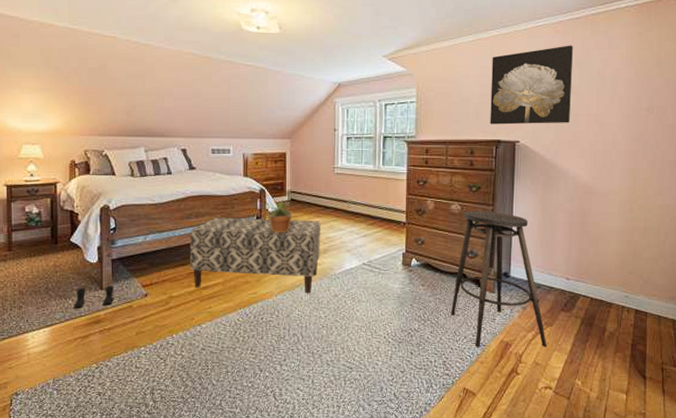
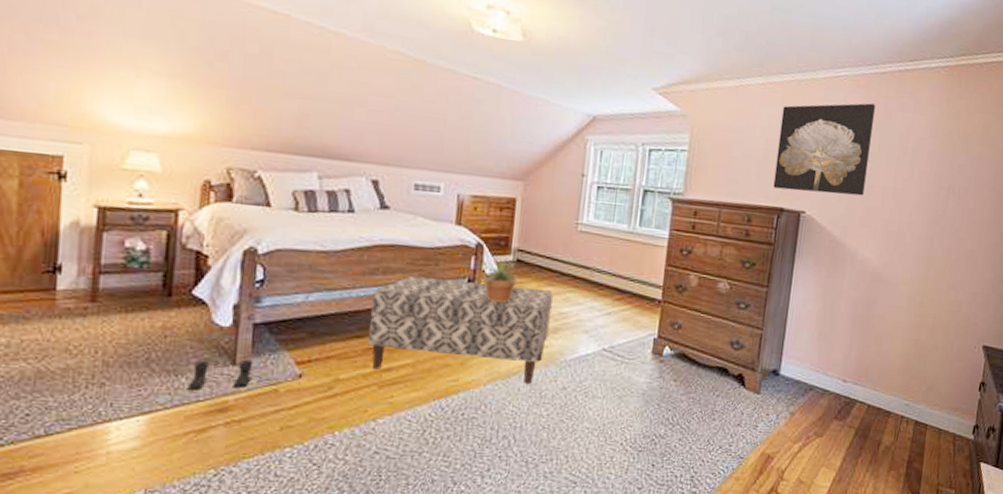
stool: present [450,210,547,347] -> none [705,291,815,462]

